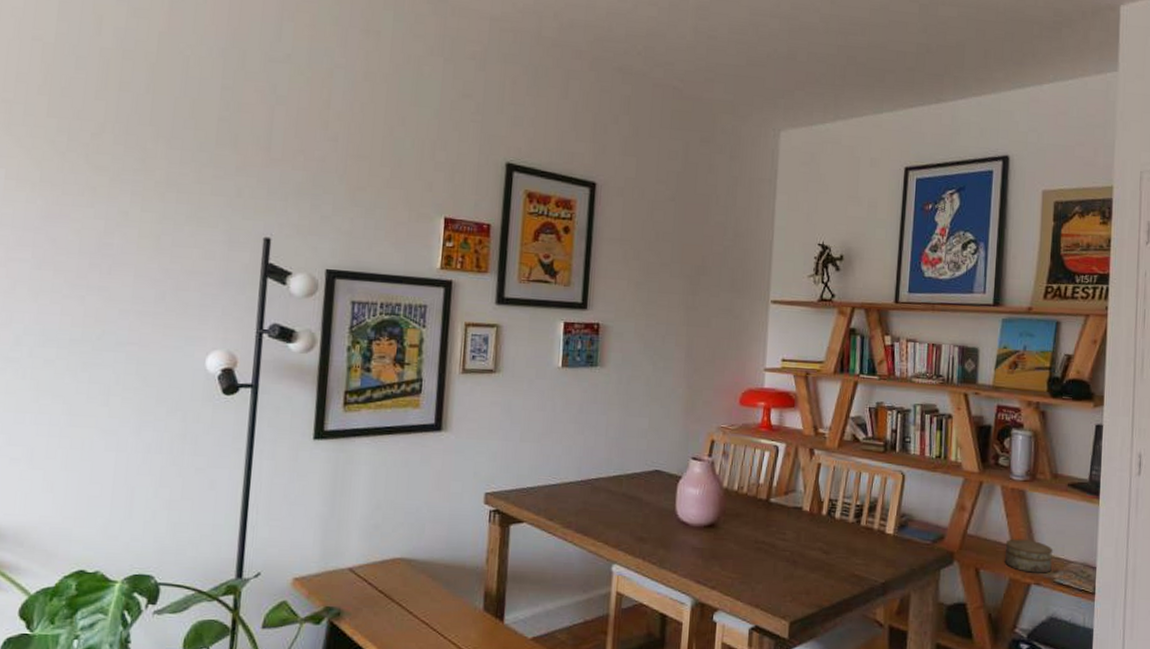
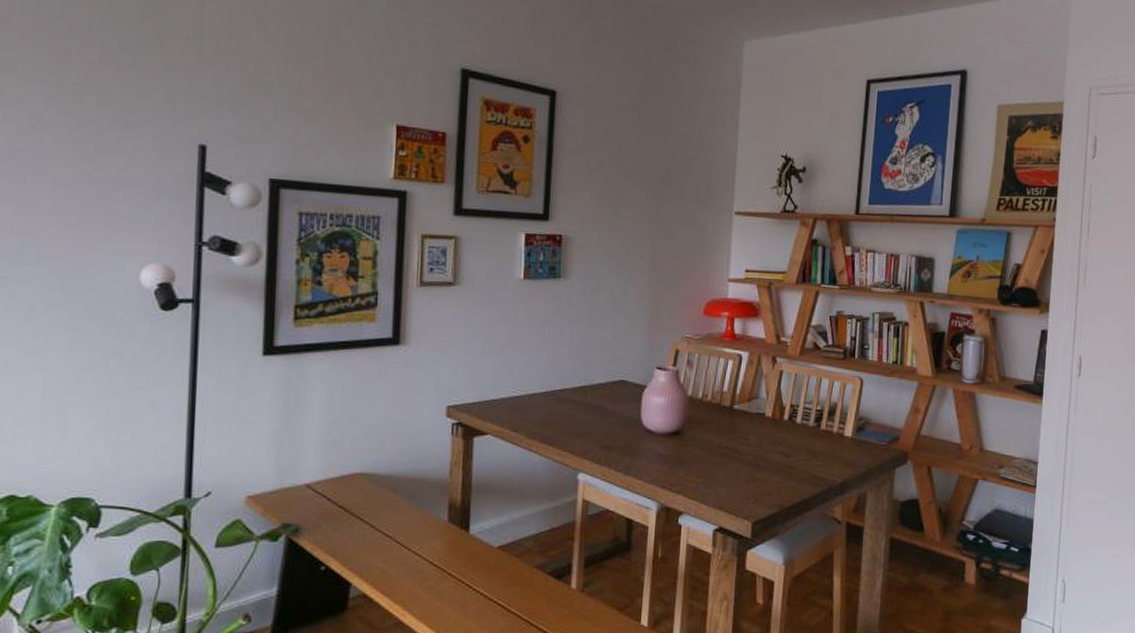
decorative box: present [1004,539,1053,574] -> none [954,438,999,469]

